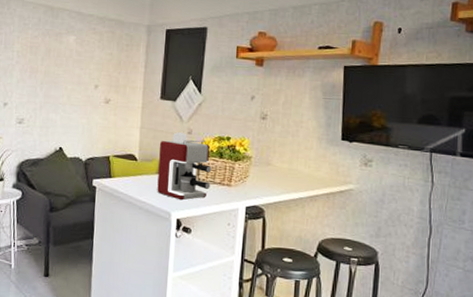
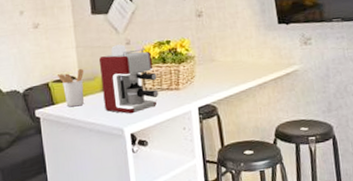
utensil holder: none [118,148,144,184] -> present [57,68,85,107]

